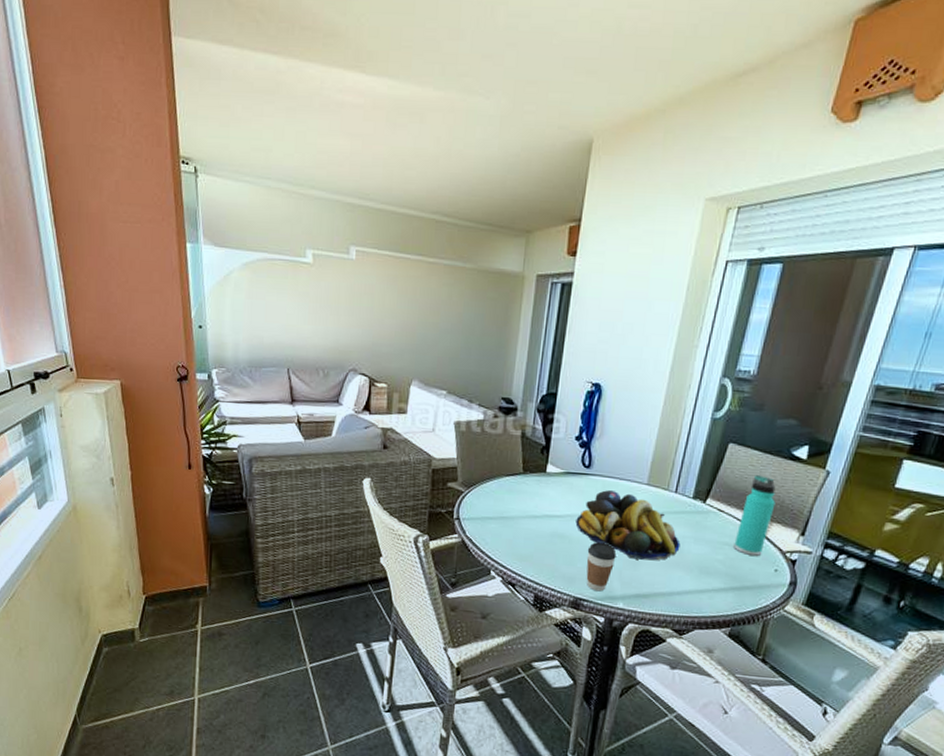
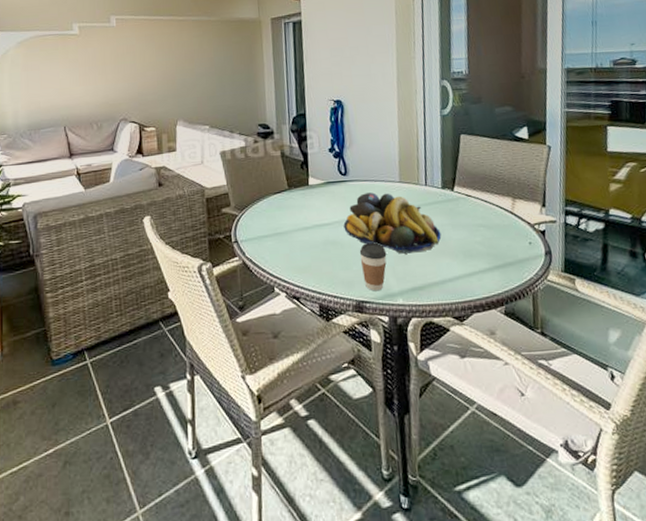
thermos bottle: present [734,475,776,556] -> none [486,158,514,233]

